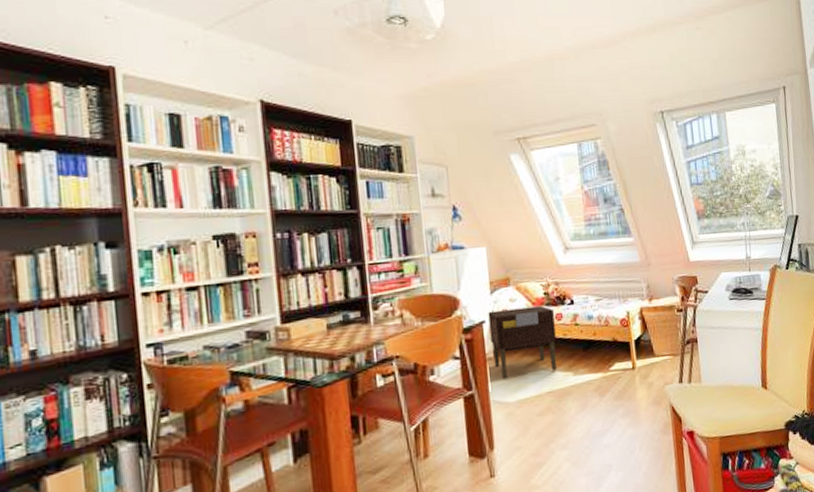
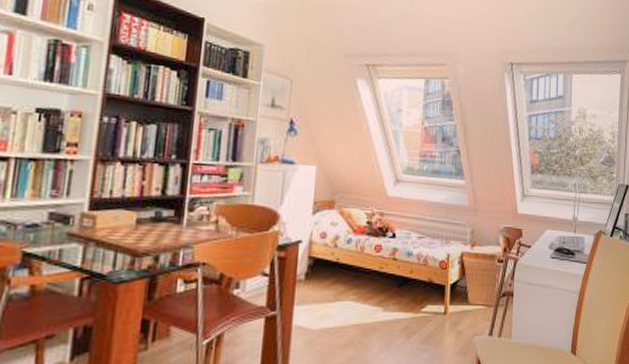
nightstand: present [488,305,557,379] -> none [303,232,374,304]

